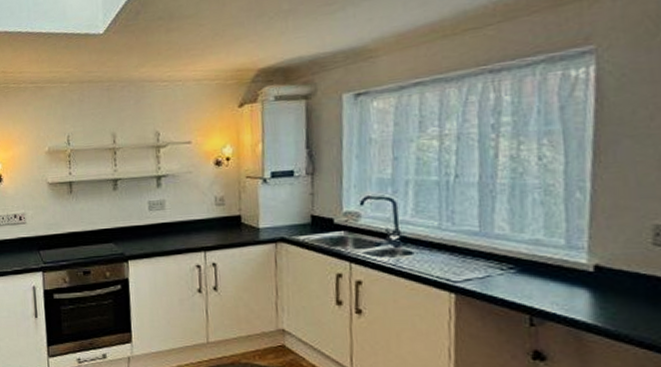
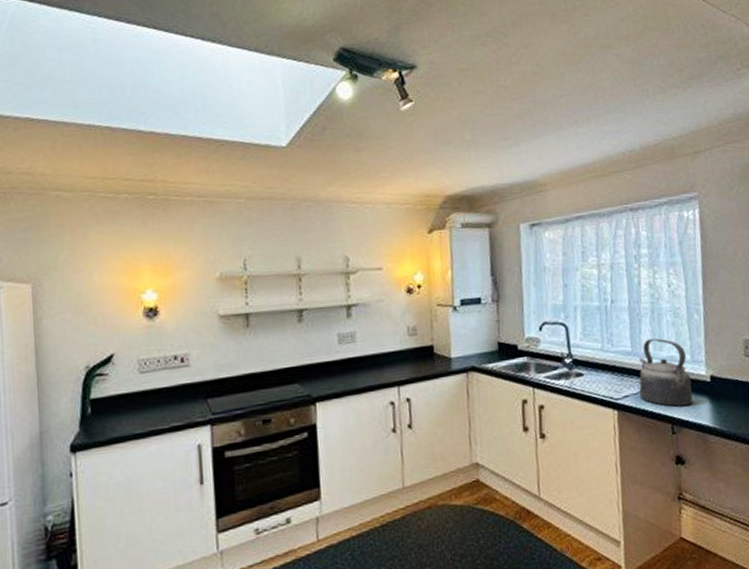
kettle: none [485,218,564,296] -> present [638,338,693,407]

